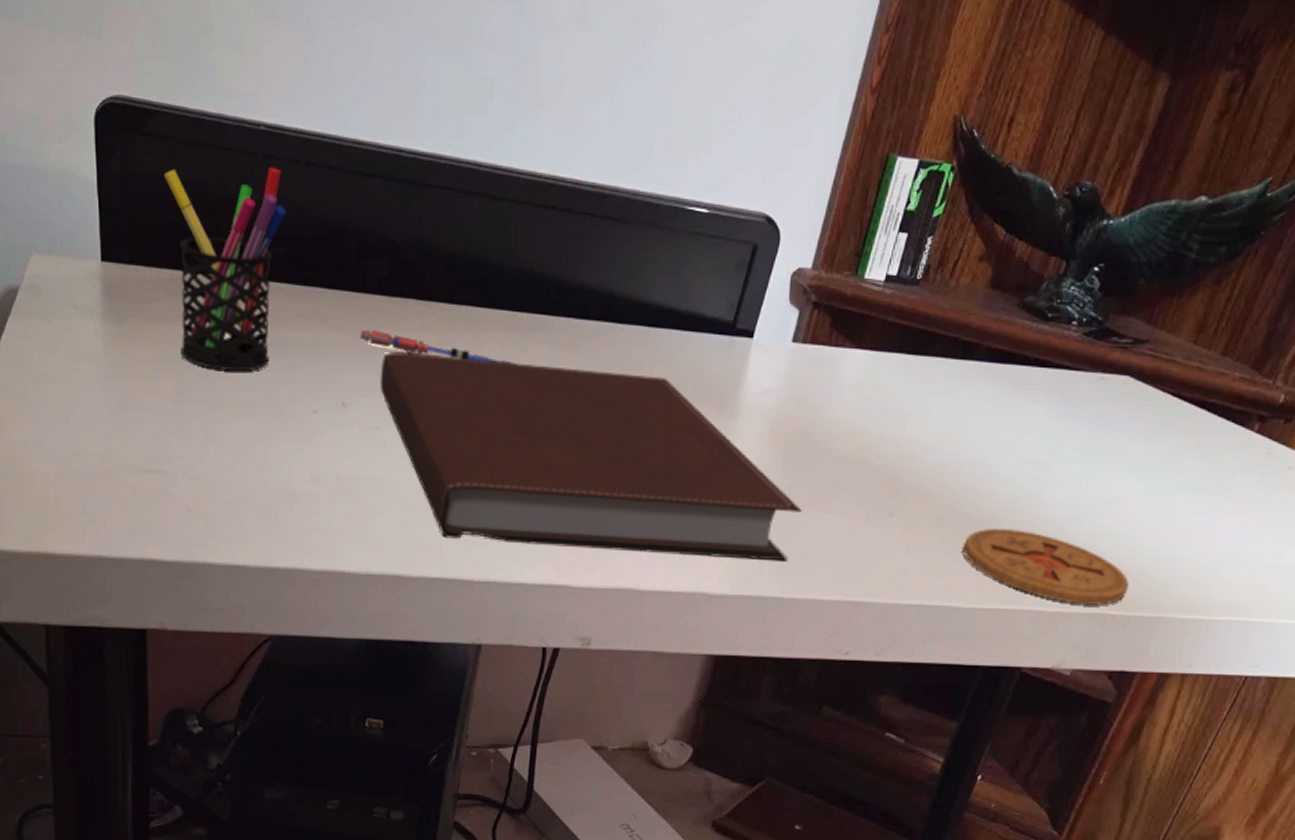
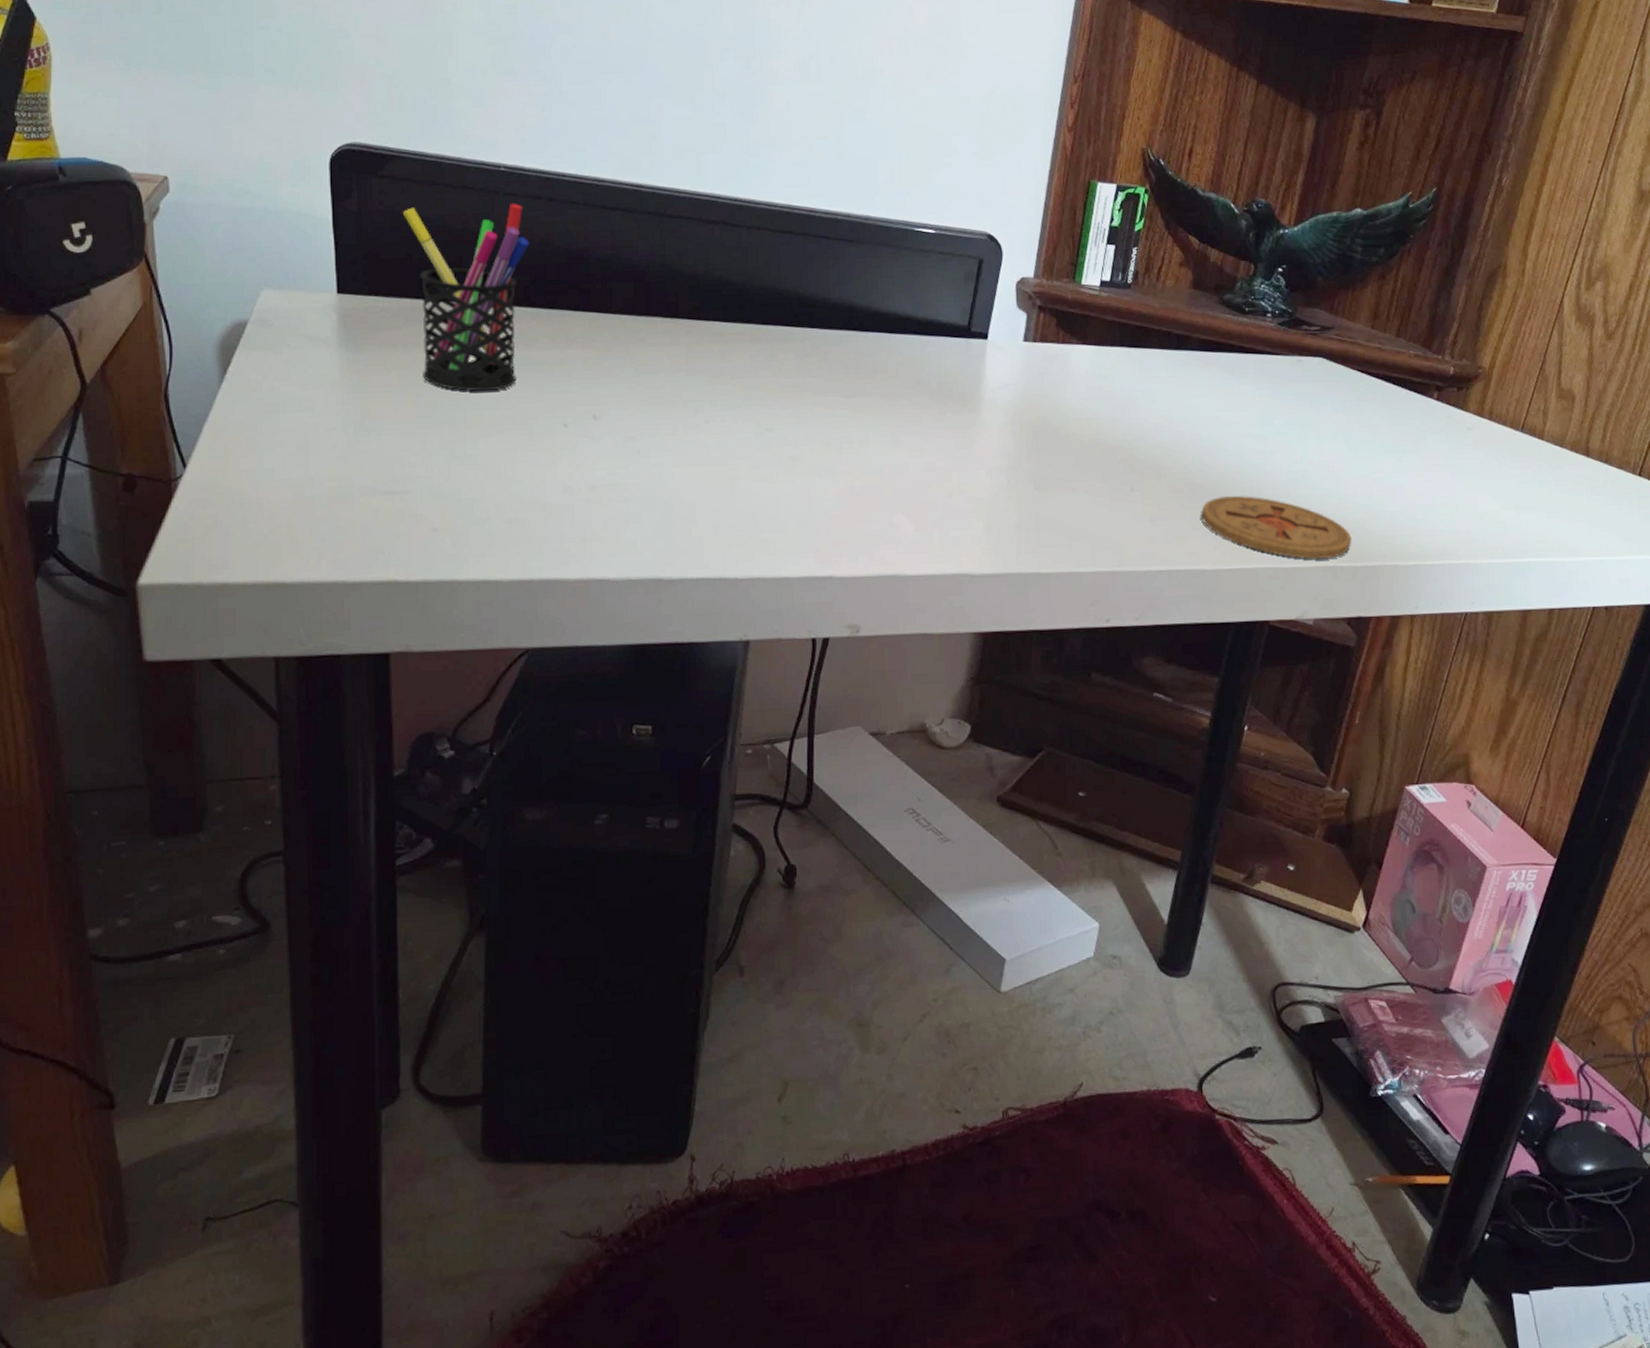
pen: present [360,329,516,365] -> none [609,346,766,373]
notebook: present [380,352,802,561] -> none [630,366,1050,540]

